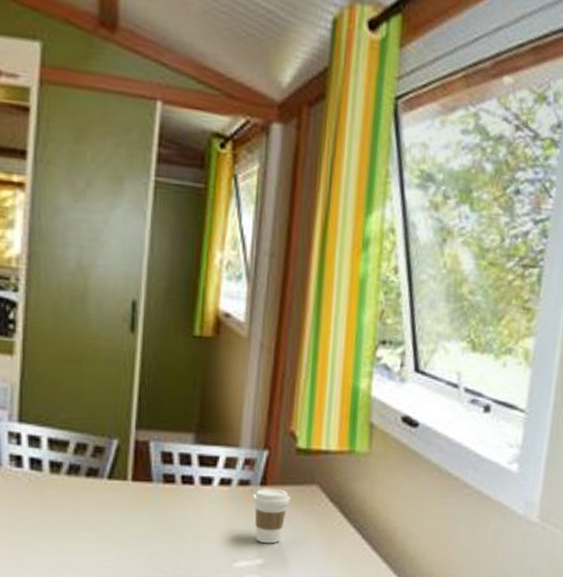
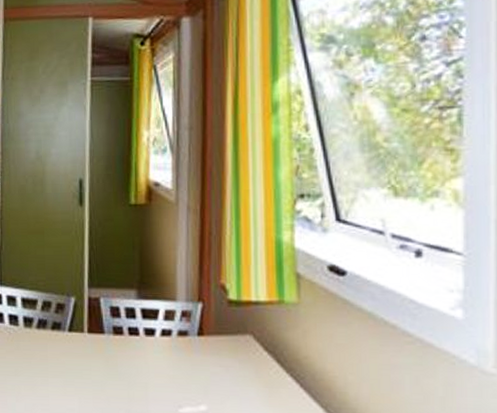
coffee cup: present [253,488,290,544] -> none [192,338,226,391]

